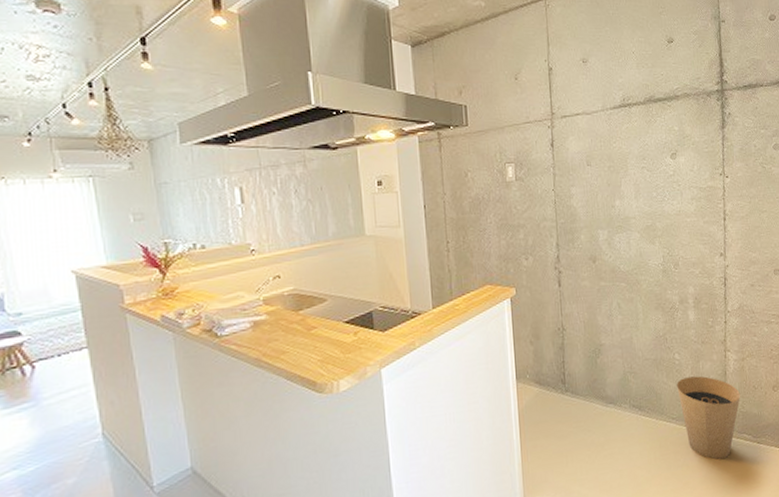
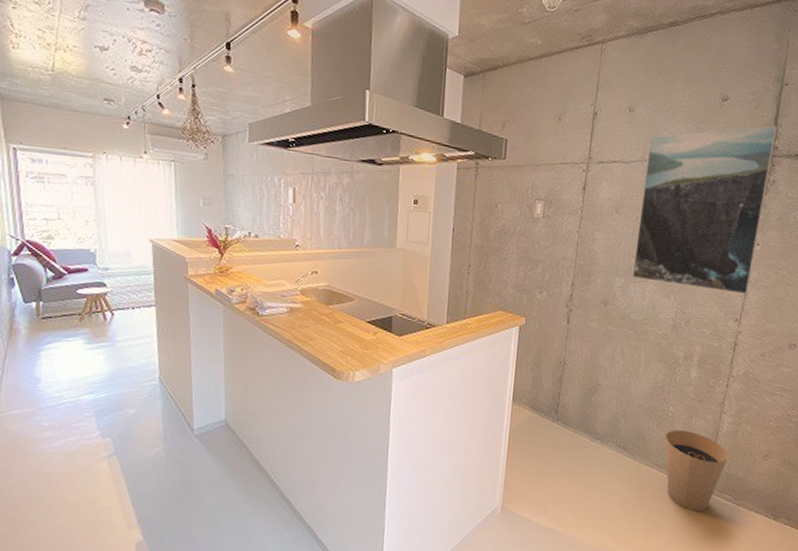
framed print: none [607,60,727,229] -> present [631,125,777,294]

